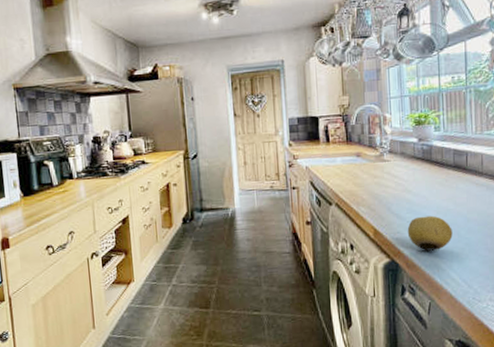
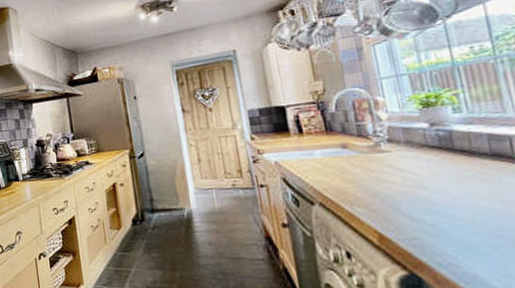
fruit: present [407,215,453,251] -> none [428,217,505,263]

